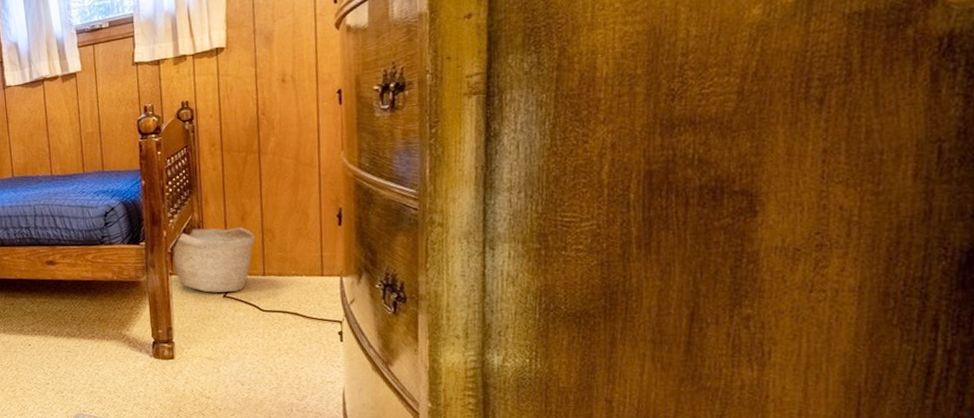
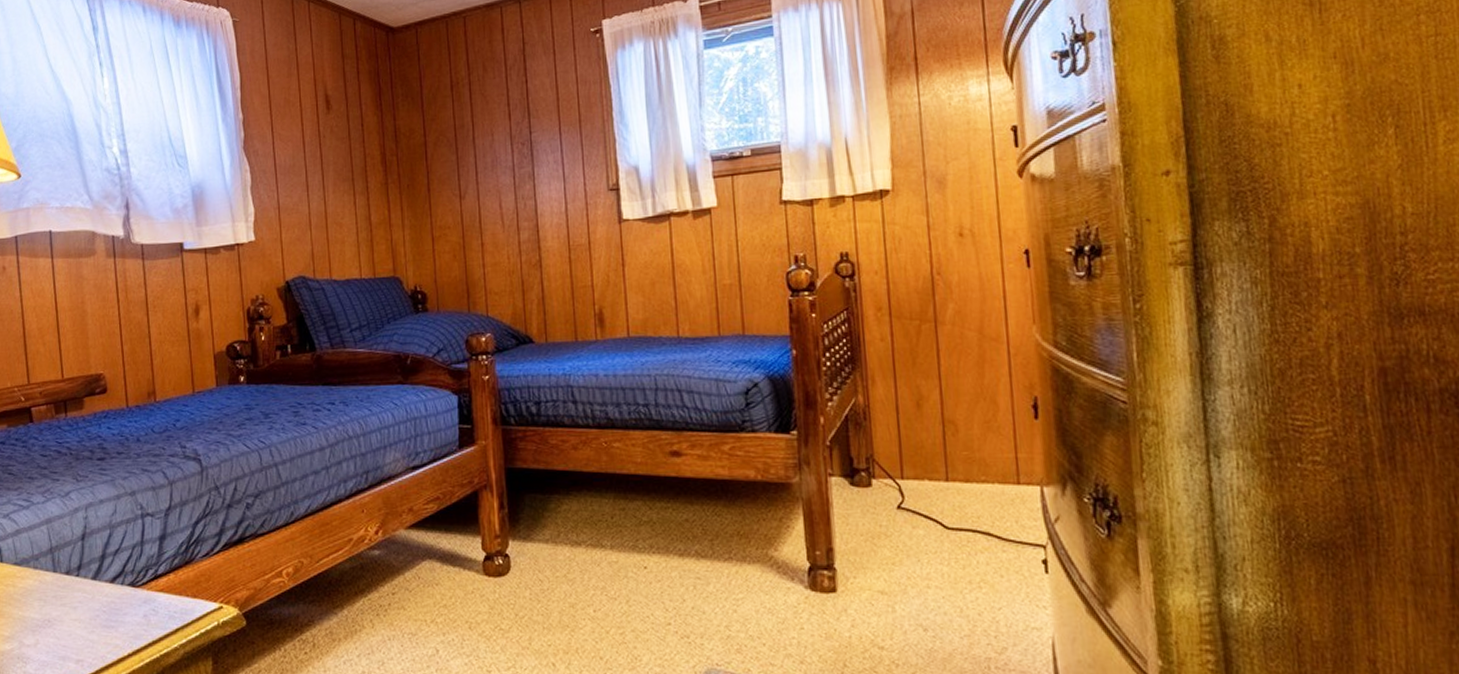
basket: present [173,227,256,293] -> none [832,415,935,502]

